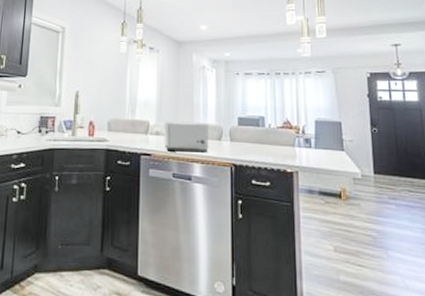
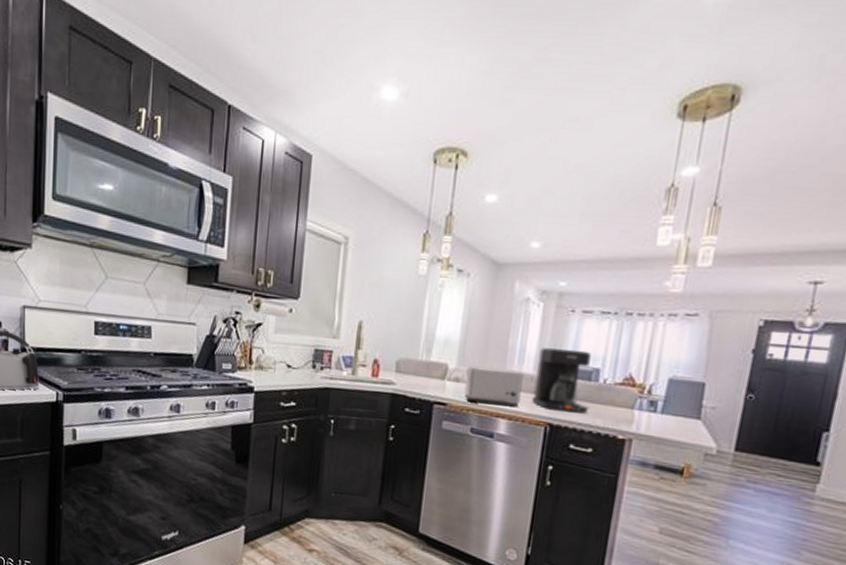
coffee maker: none [217,103,261,154] -> present [531,348,591,414]

